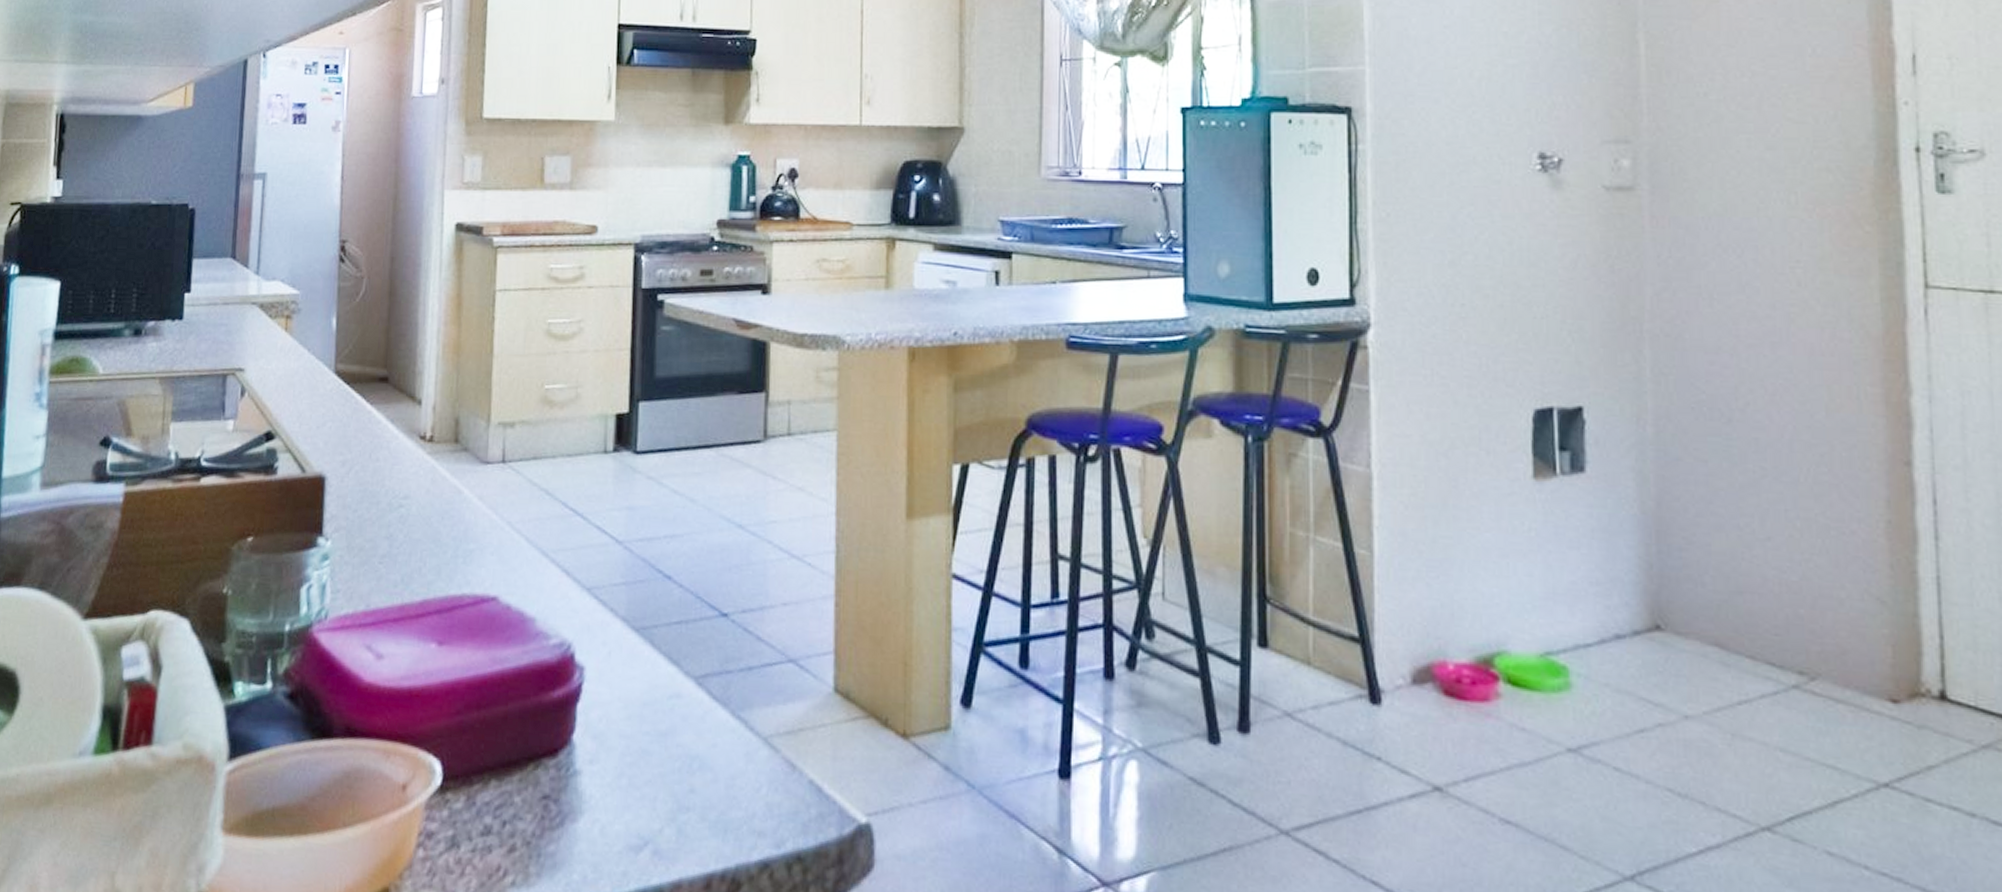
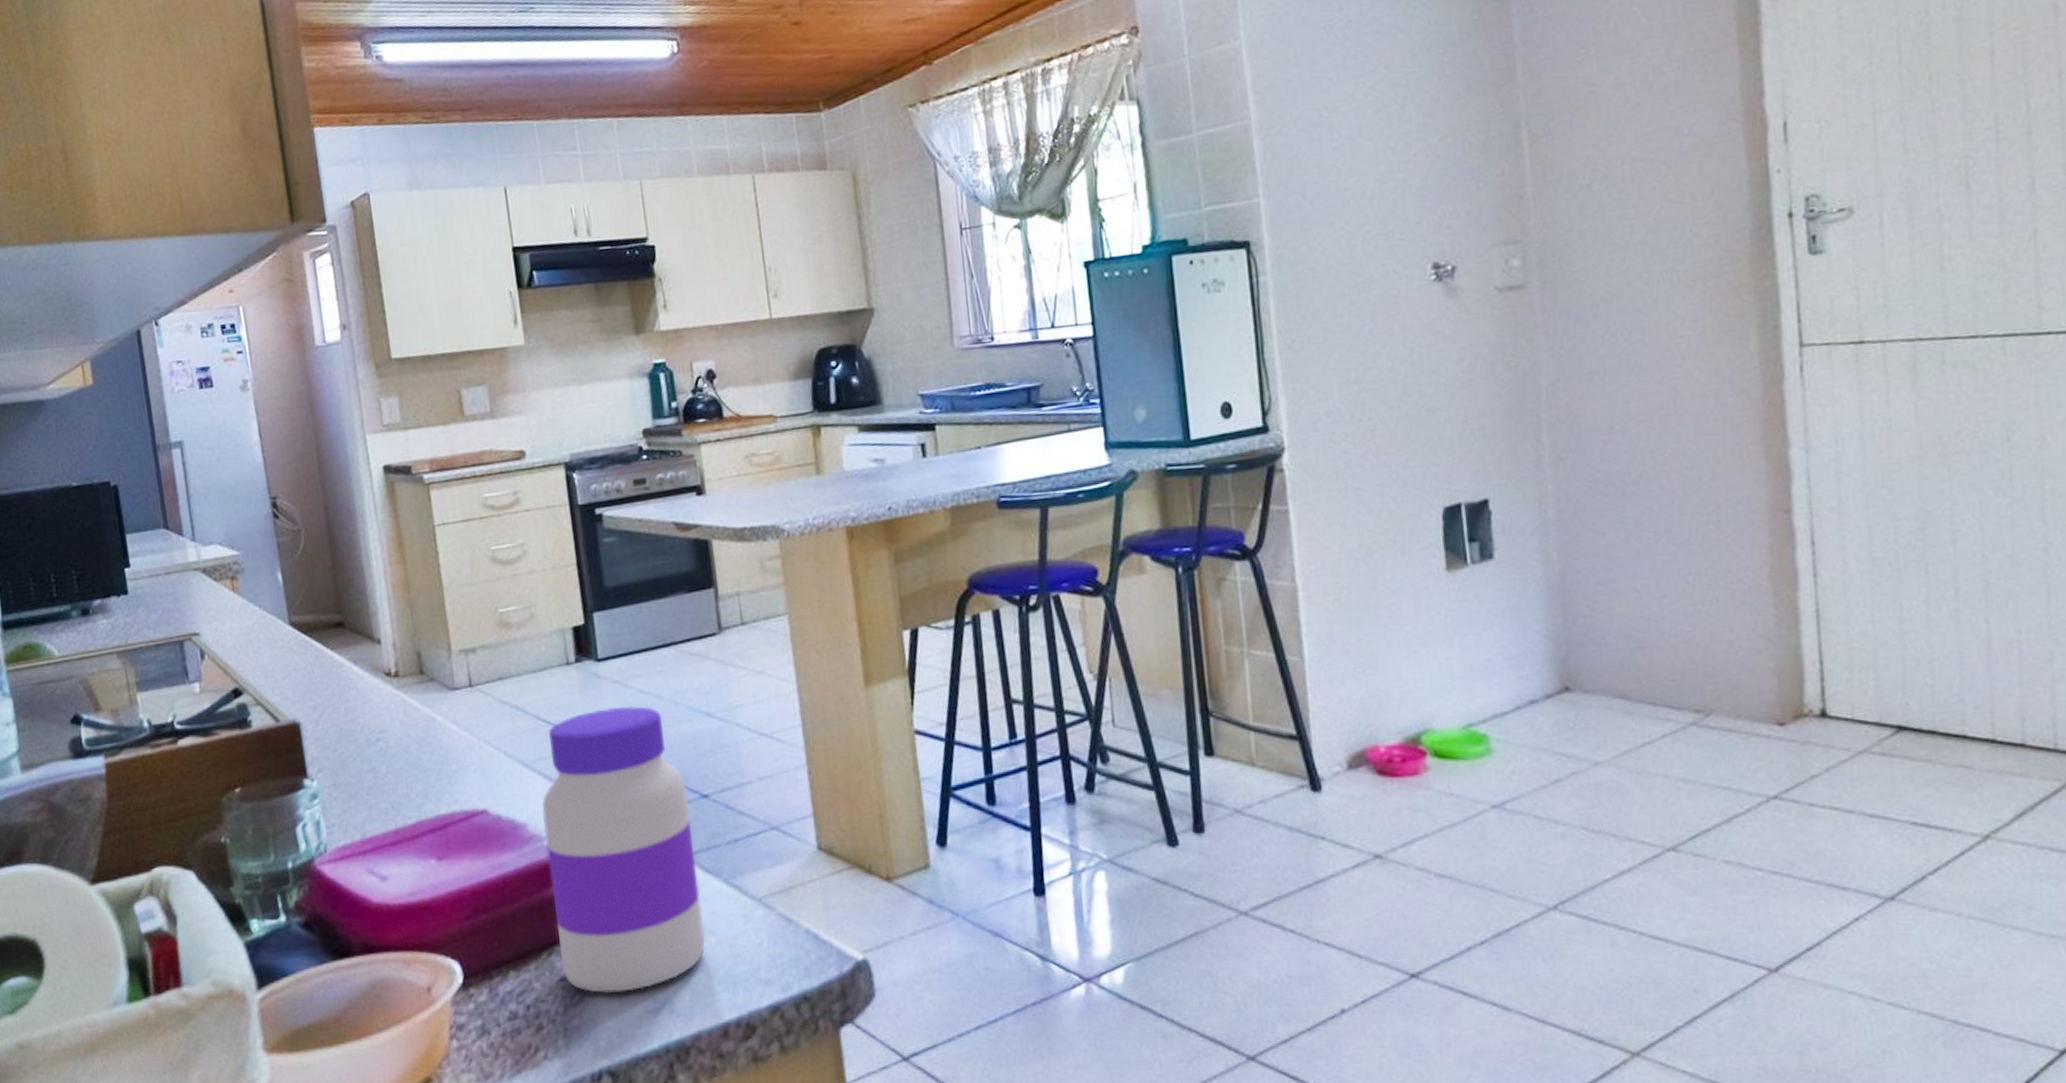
jar: none [546,505,706,822] -> present [542,705,706,993]

